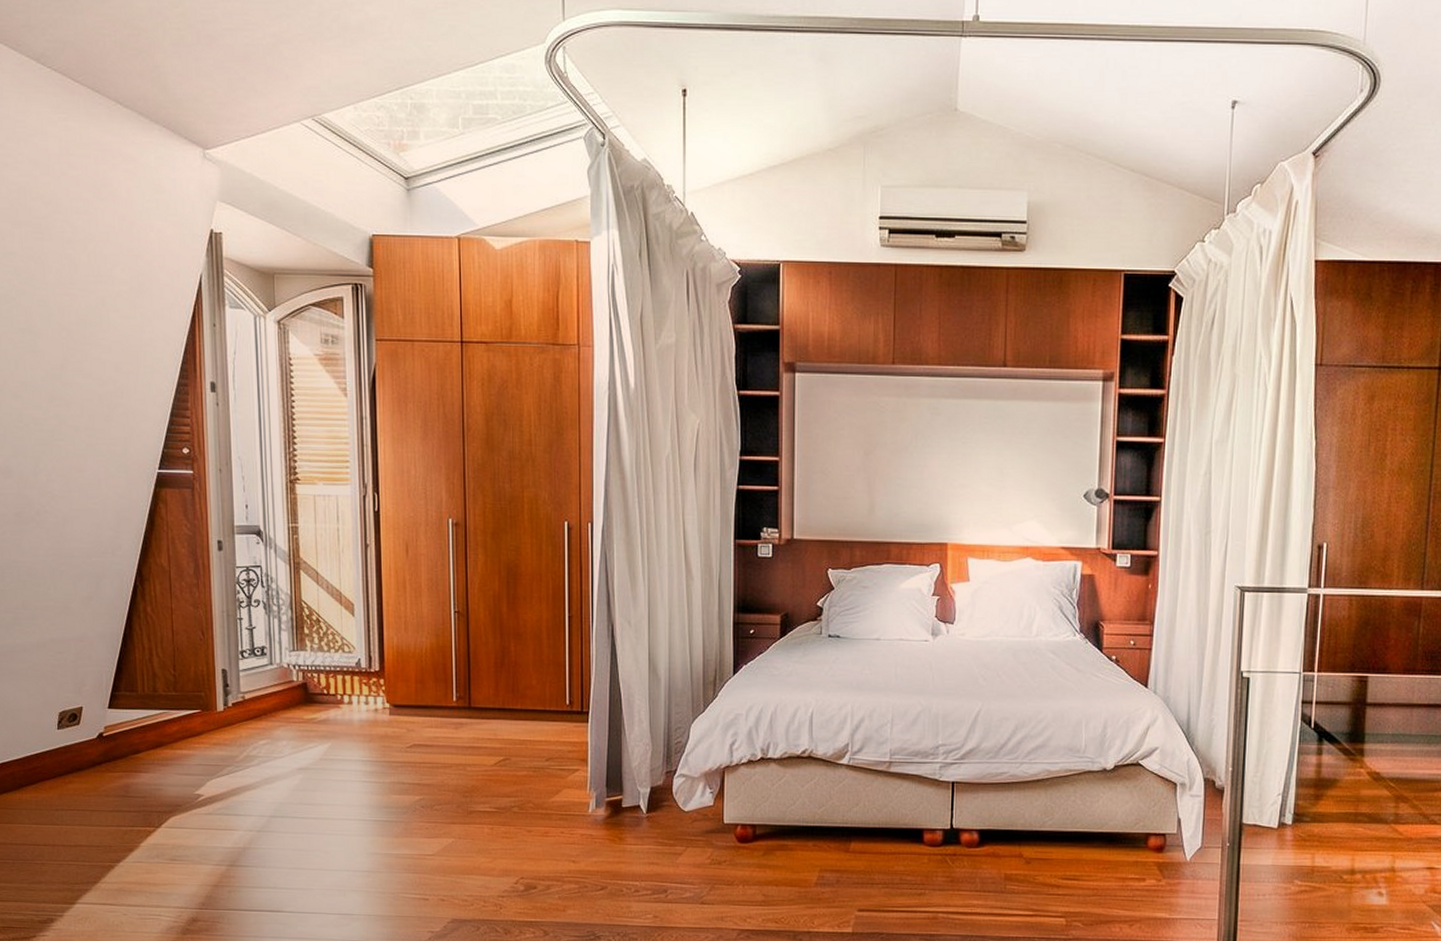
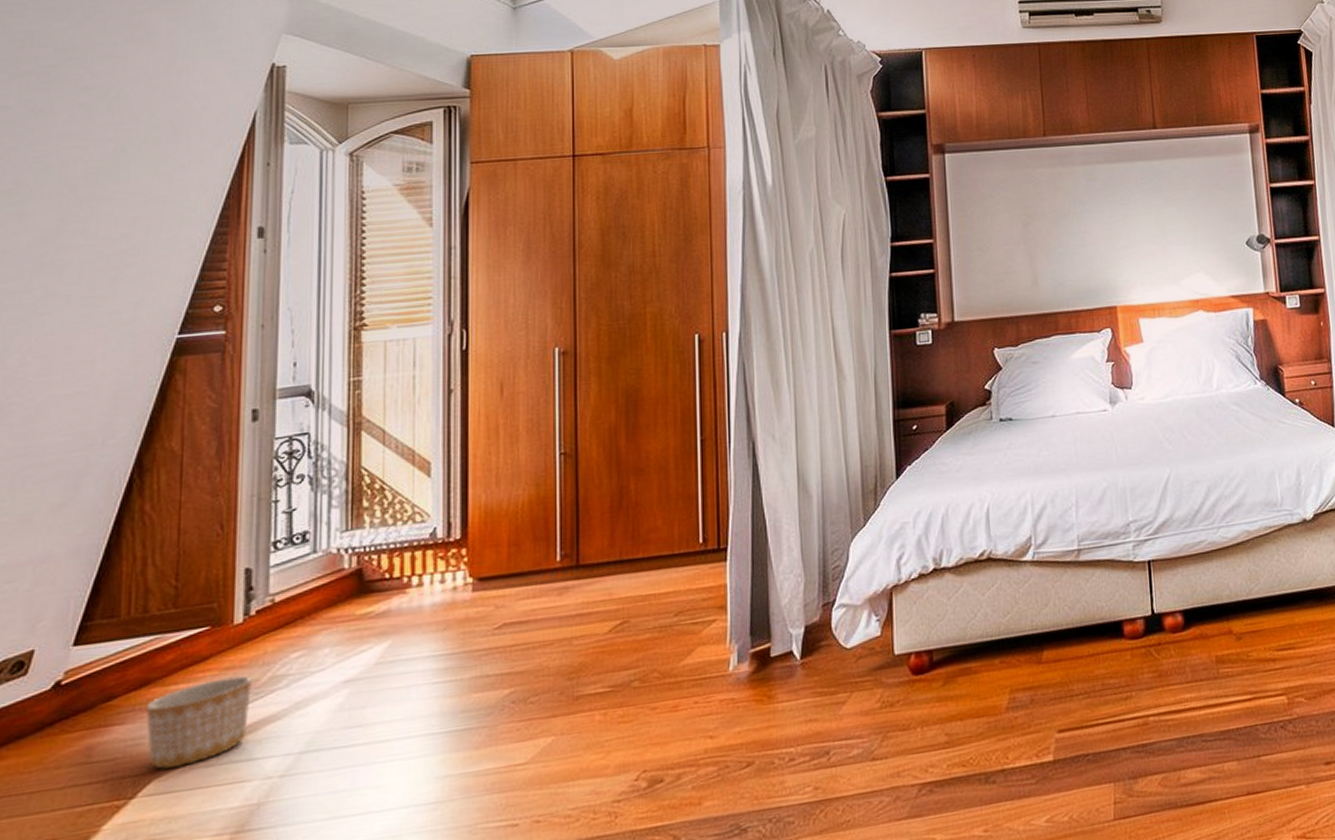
planter: none [162,751,233,811] -> present [146,675,252,770]

